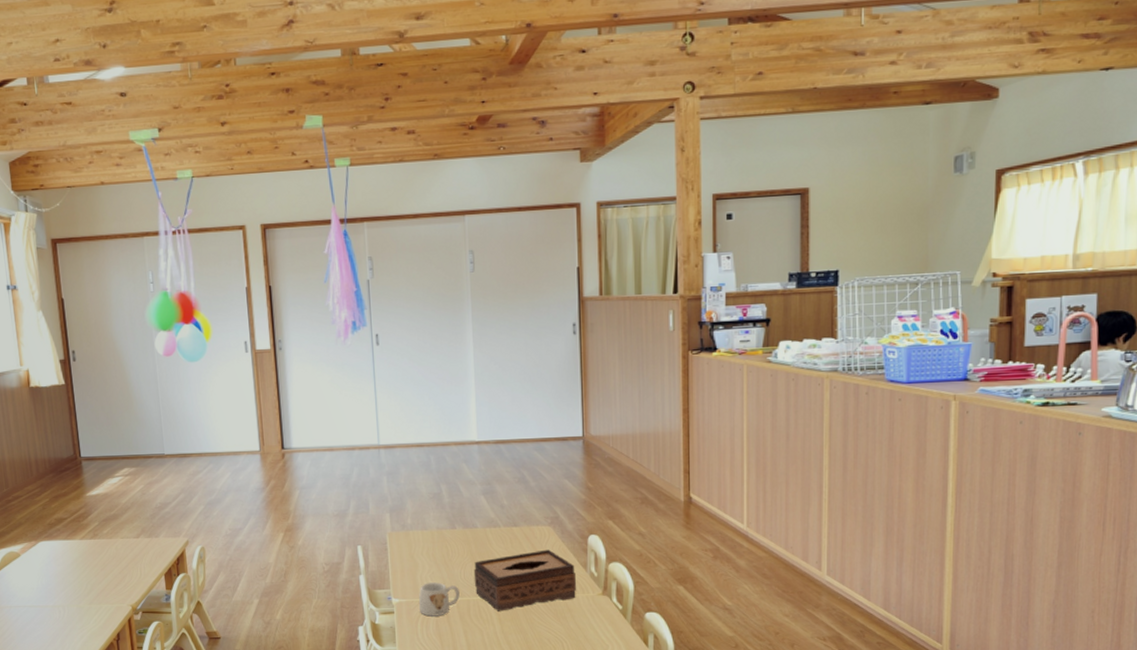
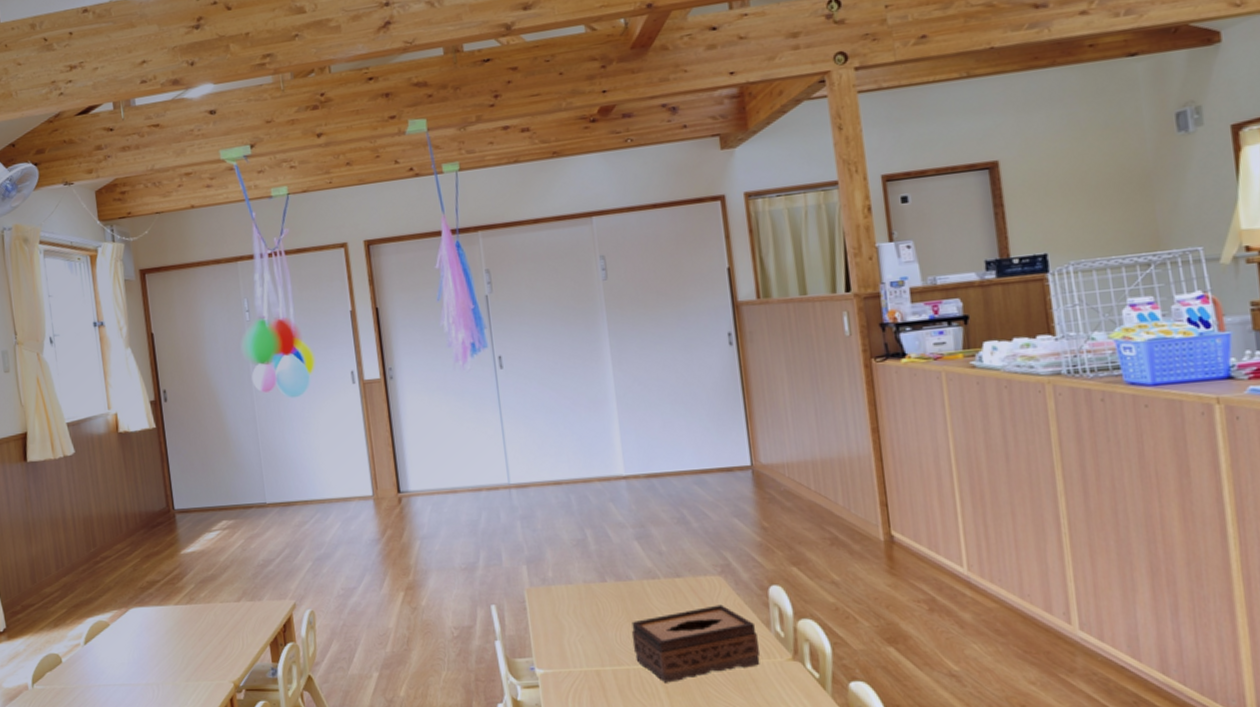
mug: present [418,582,460,617] -> none [567,648,617,691]

